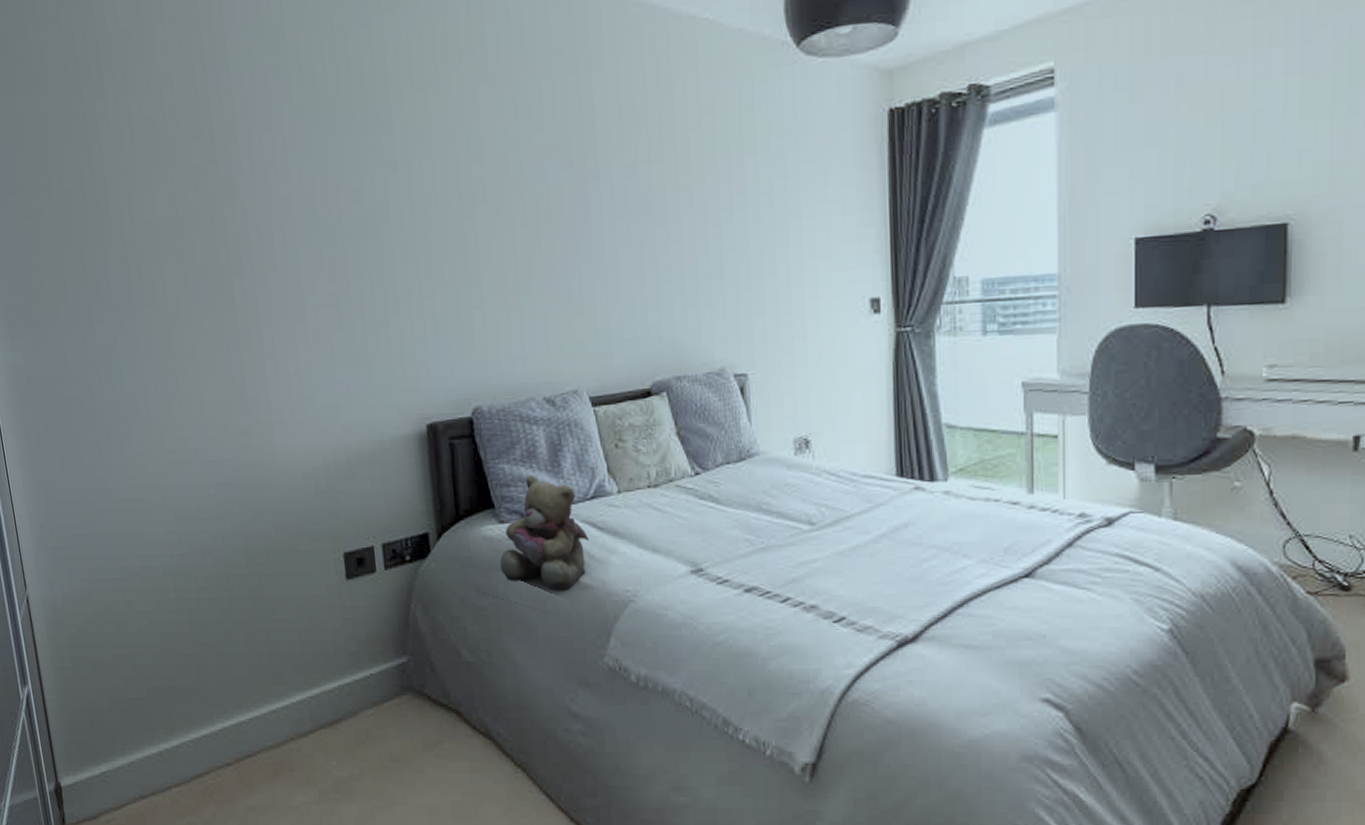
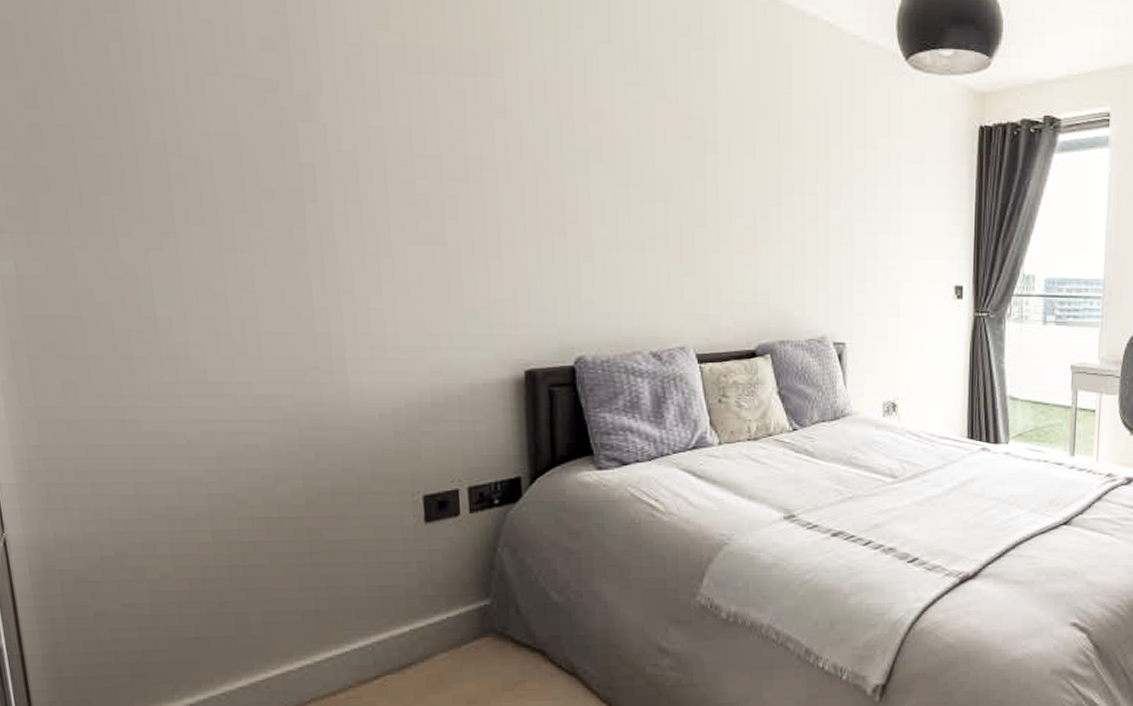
teddy bear: present [500,475,590,591] -> none [596,425,688,535]

